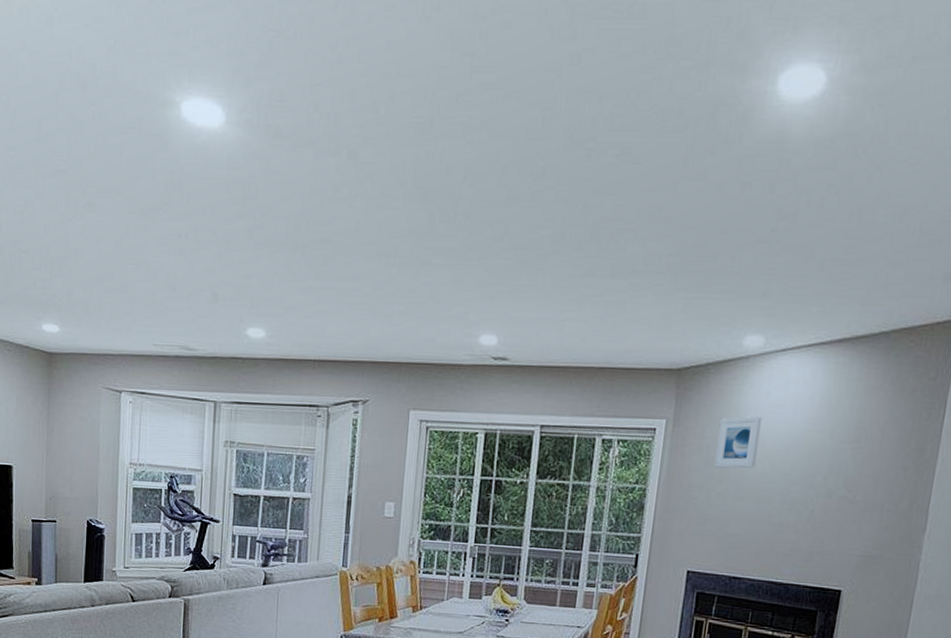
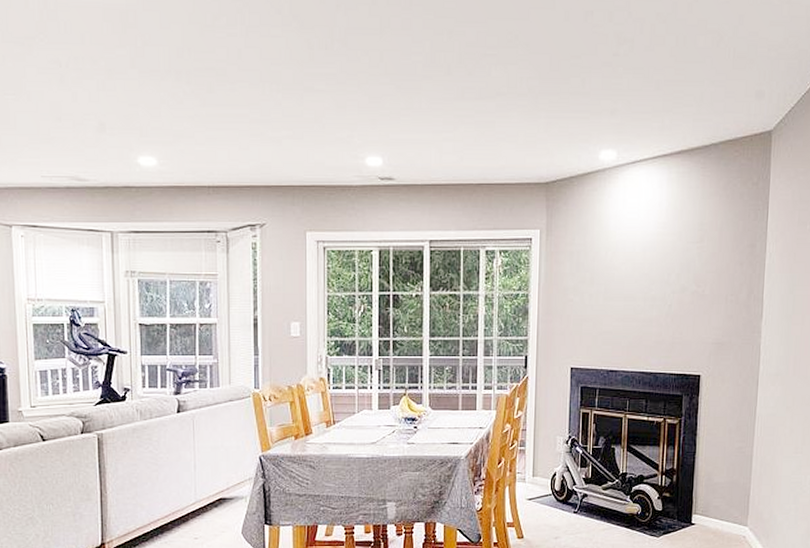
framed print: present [714,416,763,469] -> none [584,222,622,271]

